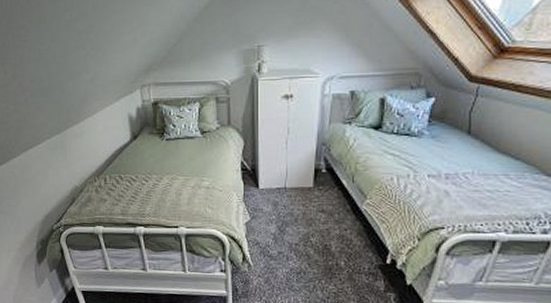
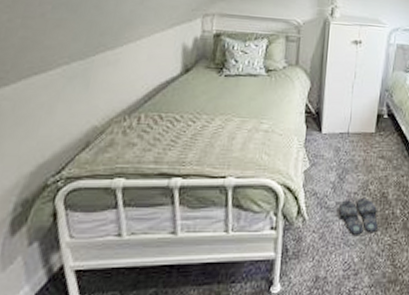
slippers: none [282,248,323,282] -> present [339,197,379,235]

